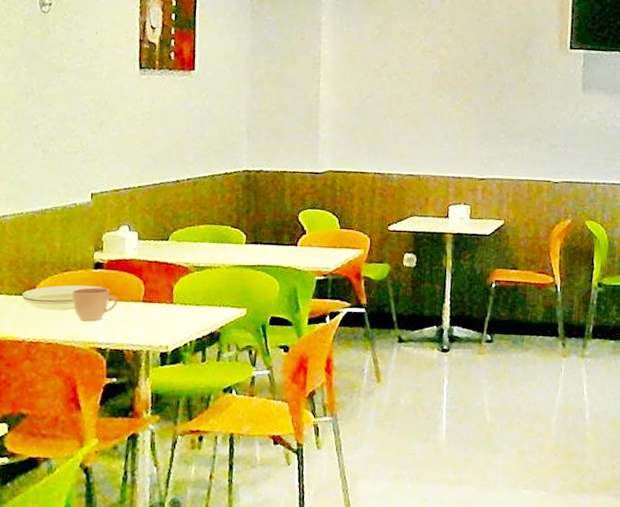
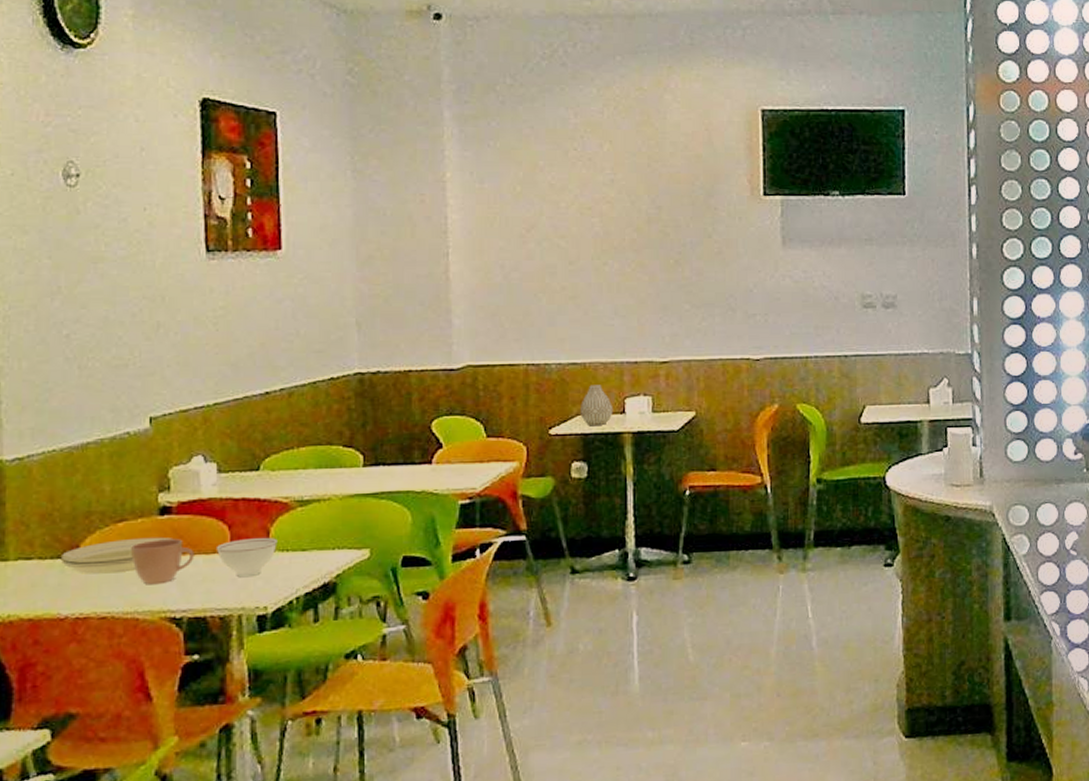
bowl: none [133,292,179,323] -> present [215,537,277,578]
vase: none [413,193,440,226] -> present [580,385,613,425]

